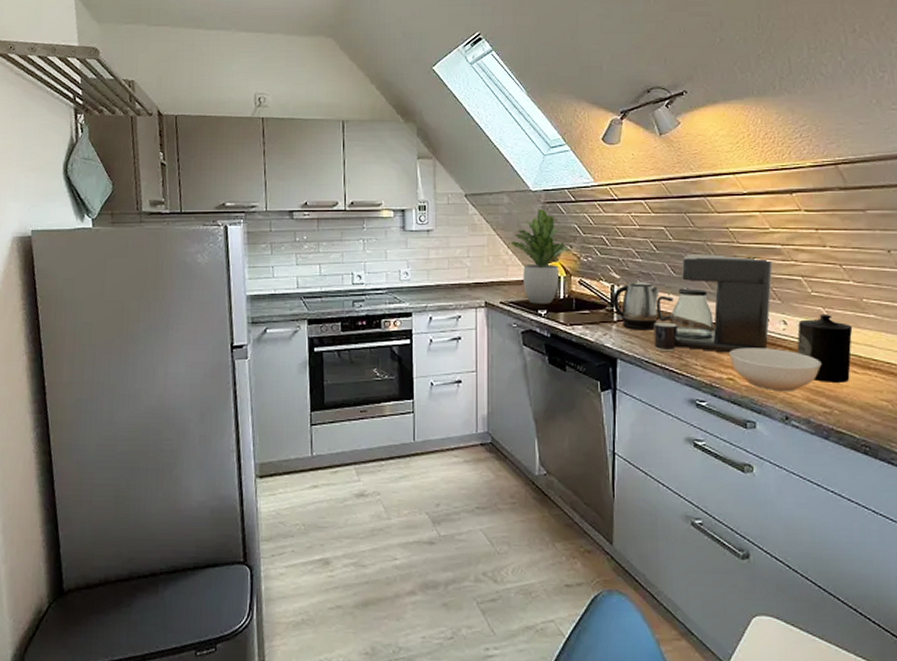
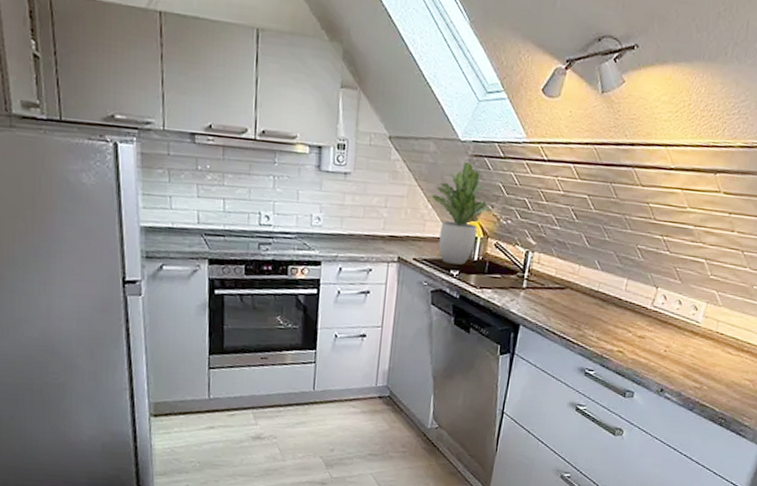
kettle: present [612,282,660,330] -> none [524,249,572,300]
mug: present [653,322,678,352] -> none [556,292,583,323]
coffee maker: present [656,254,773,353] -> none [564,226,683,327]
bowl: present [730,347,822,392] -> none [623,323,704,367]
canister: present [797,313,853,383] -> none [684,296,738,362]

